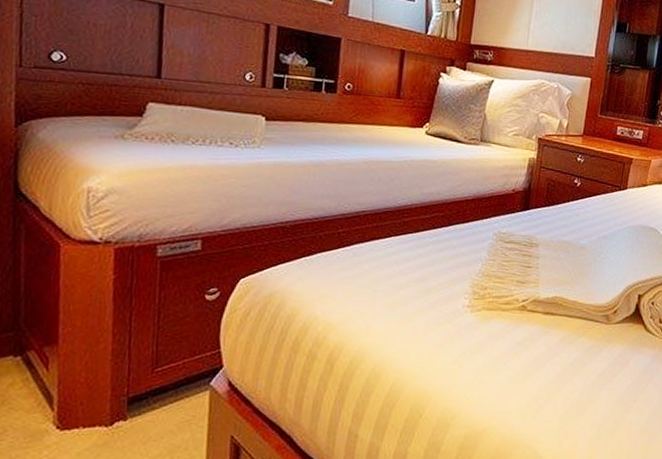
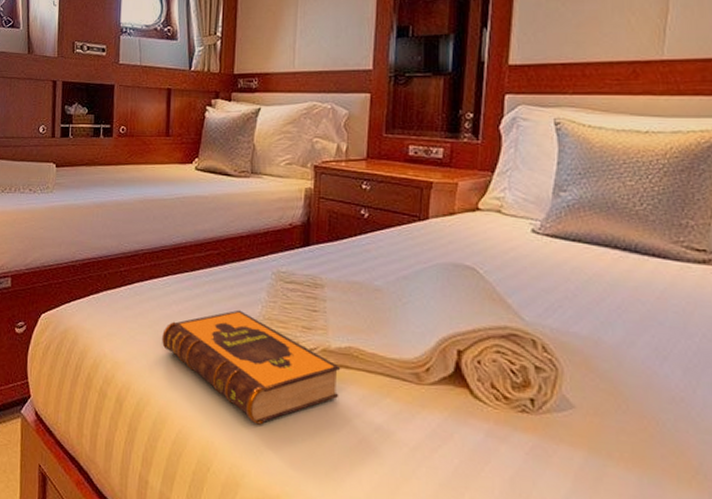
hardback book: none [380,268,547,370] -> present [162,309,341,425]

